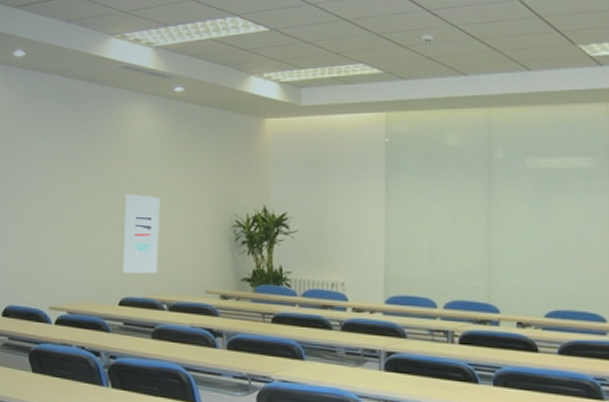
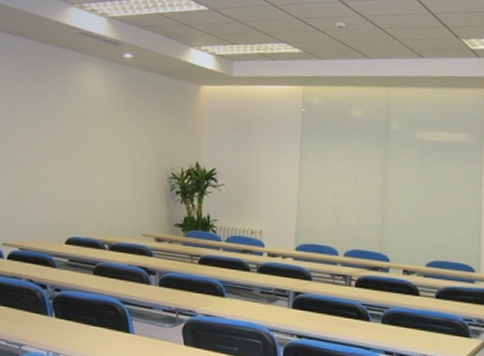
wall art: present [123,194,160,274] -> none [71,145,107,217]

